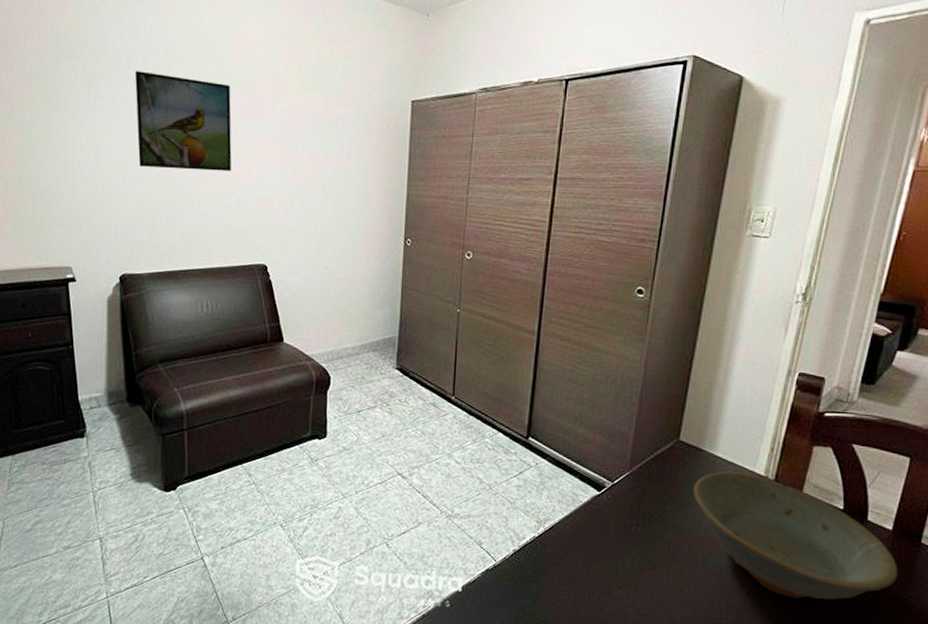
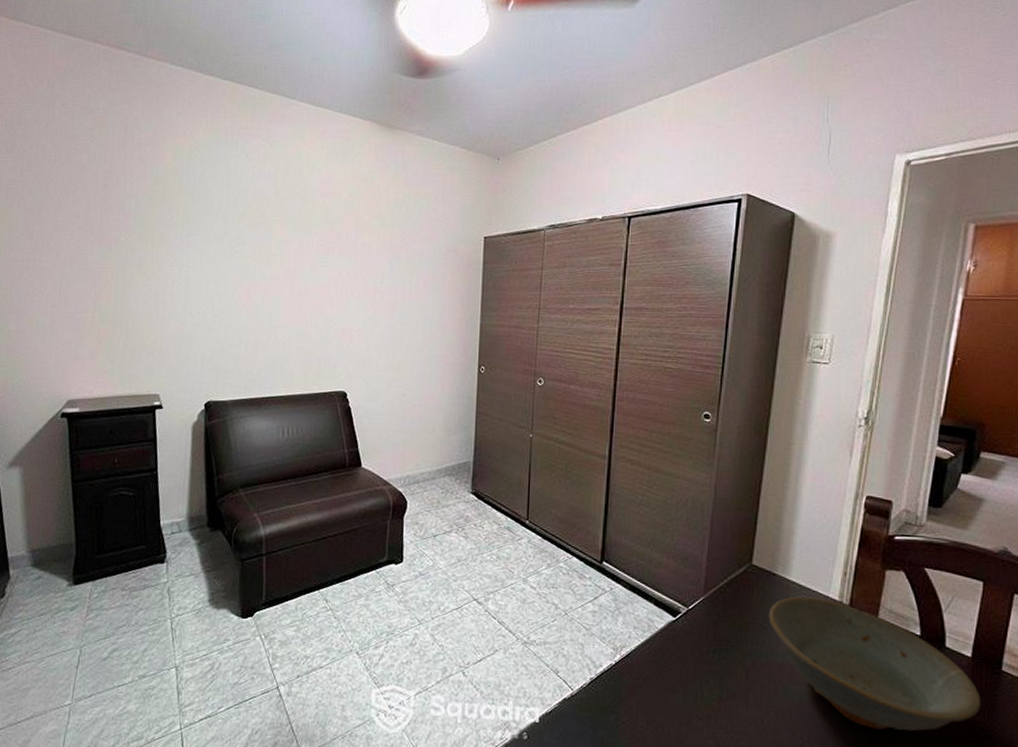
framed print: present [135,71,232,172] -> none [225,211,315,303]

